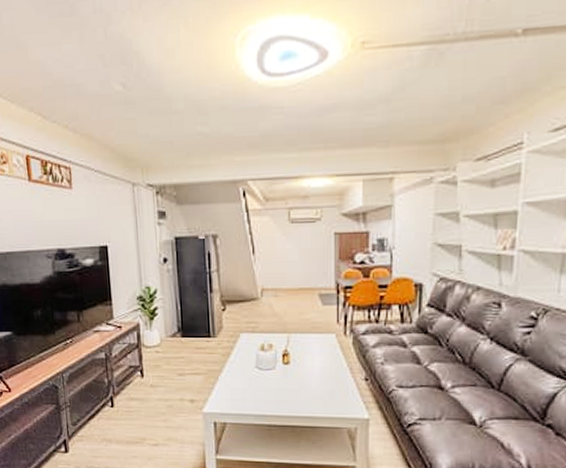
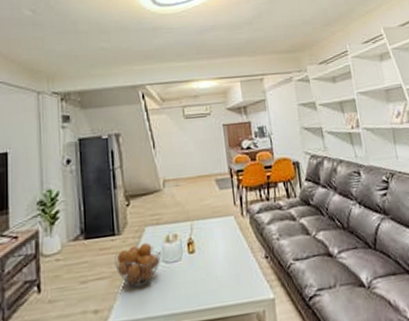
fruit basket: none [209,348,255,386] -> present [114,242,162,287]

